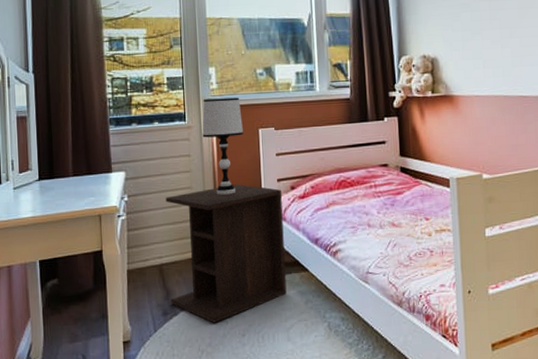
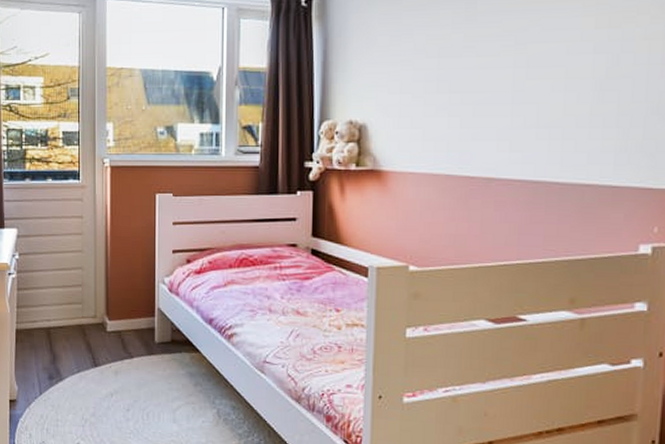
nightstand: present [165,184,287,323] -> none [56,252,176,394]
table lamp: present [202,97,243,196] -> none [96,157,139,263]

